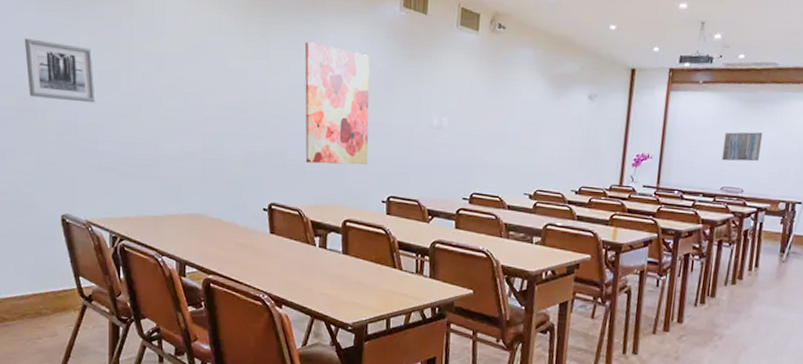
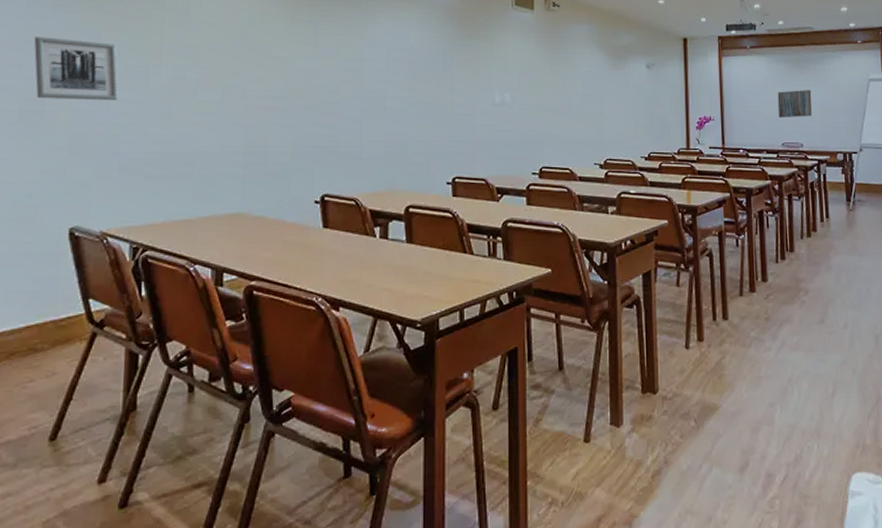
wall art: present [304,42,370,166] -> none [356,27,429,149]

